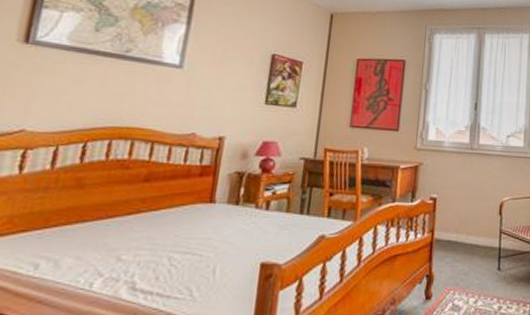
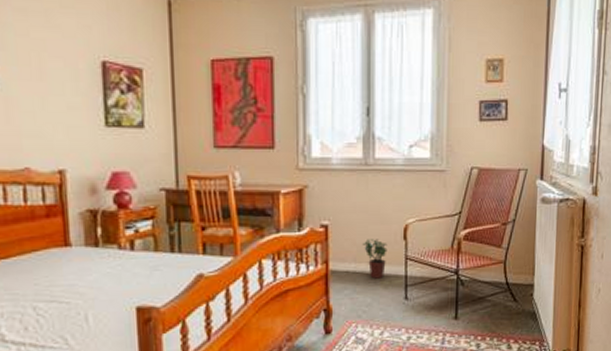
potted plant: none [464,213,485,249] -> present [362,239,387,279]

